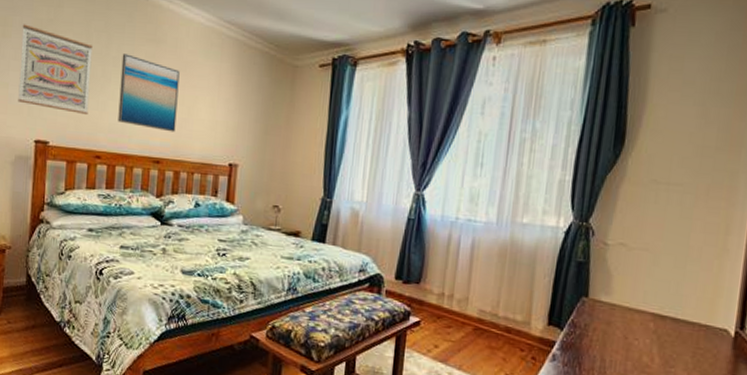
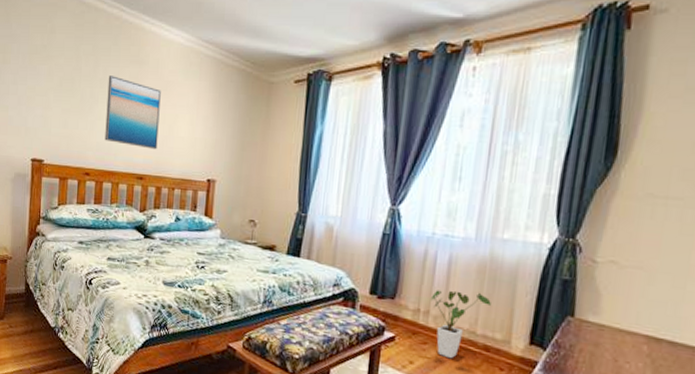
wall art: present [18,24,93,114] -> none [16,50,82,134]
house plant: none [455,273,512,342] -> present [431,290,491,359]

